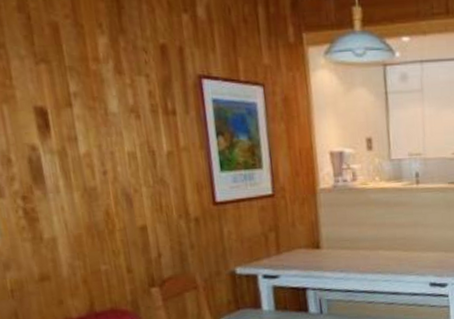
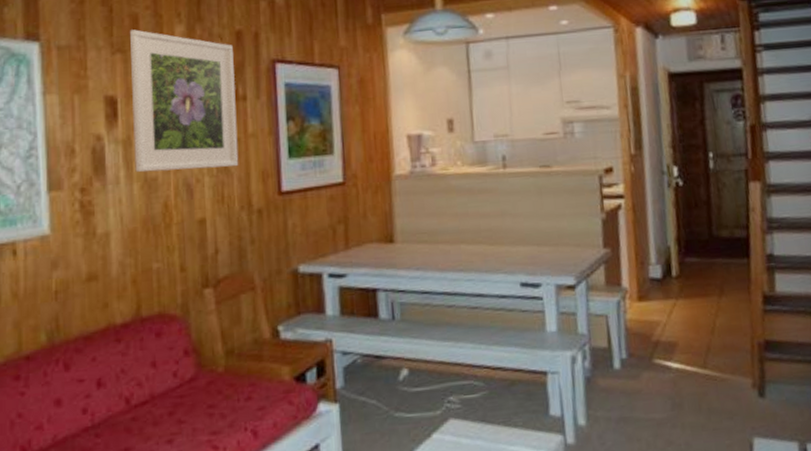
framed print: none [52,39,174,182] -> present [130,29,239,173]

